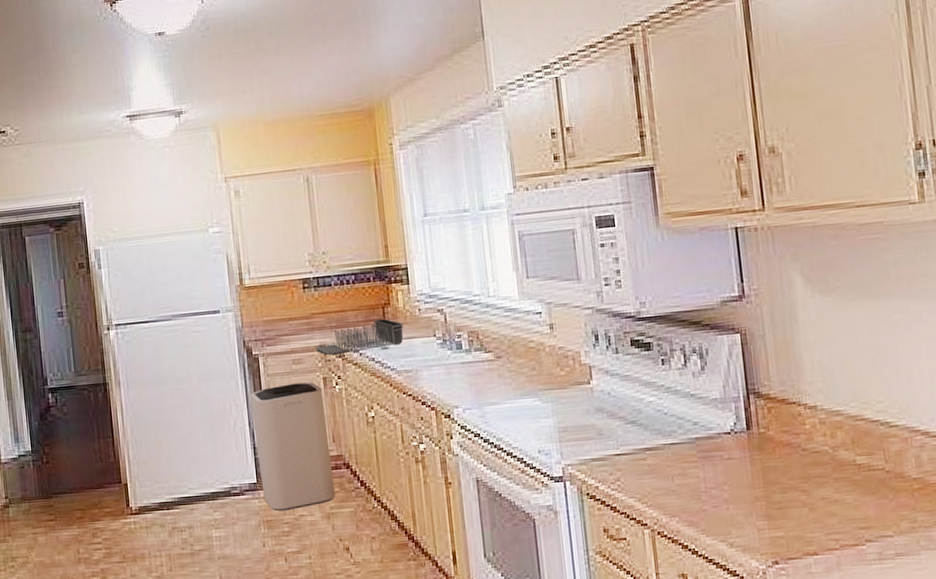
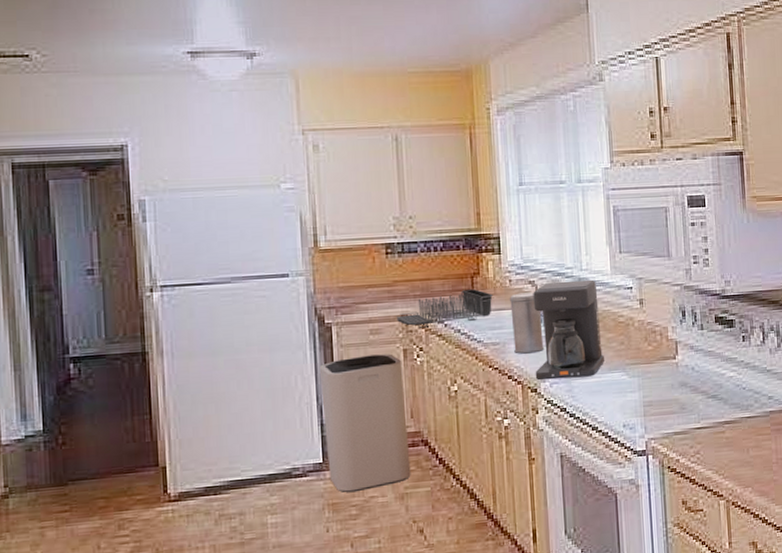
canister: none [420,320,456,381] -> present [510,292,545,354]
coffee maker: none [442,306,516,406] -> present [533,279,604,380]

